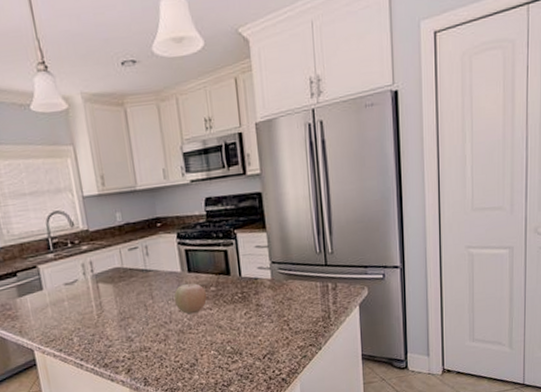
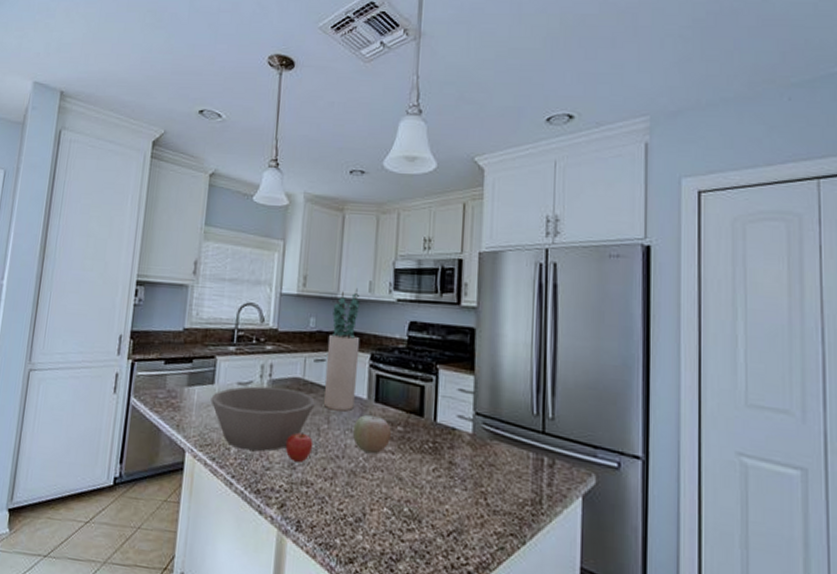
bowl: none [43,278,138,337] -> present [211,386,315,451]
fruit: none [119,311,144,336] -> present [285,432,313,463]
vase: none [134,177,171,288] -> present [323,287,360,412]

